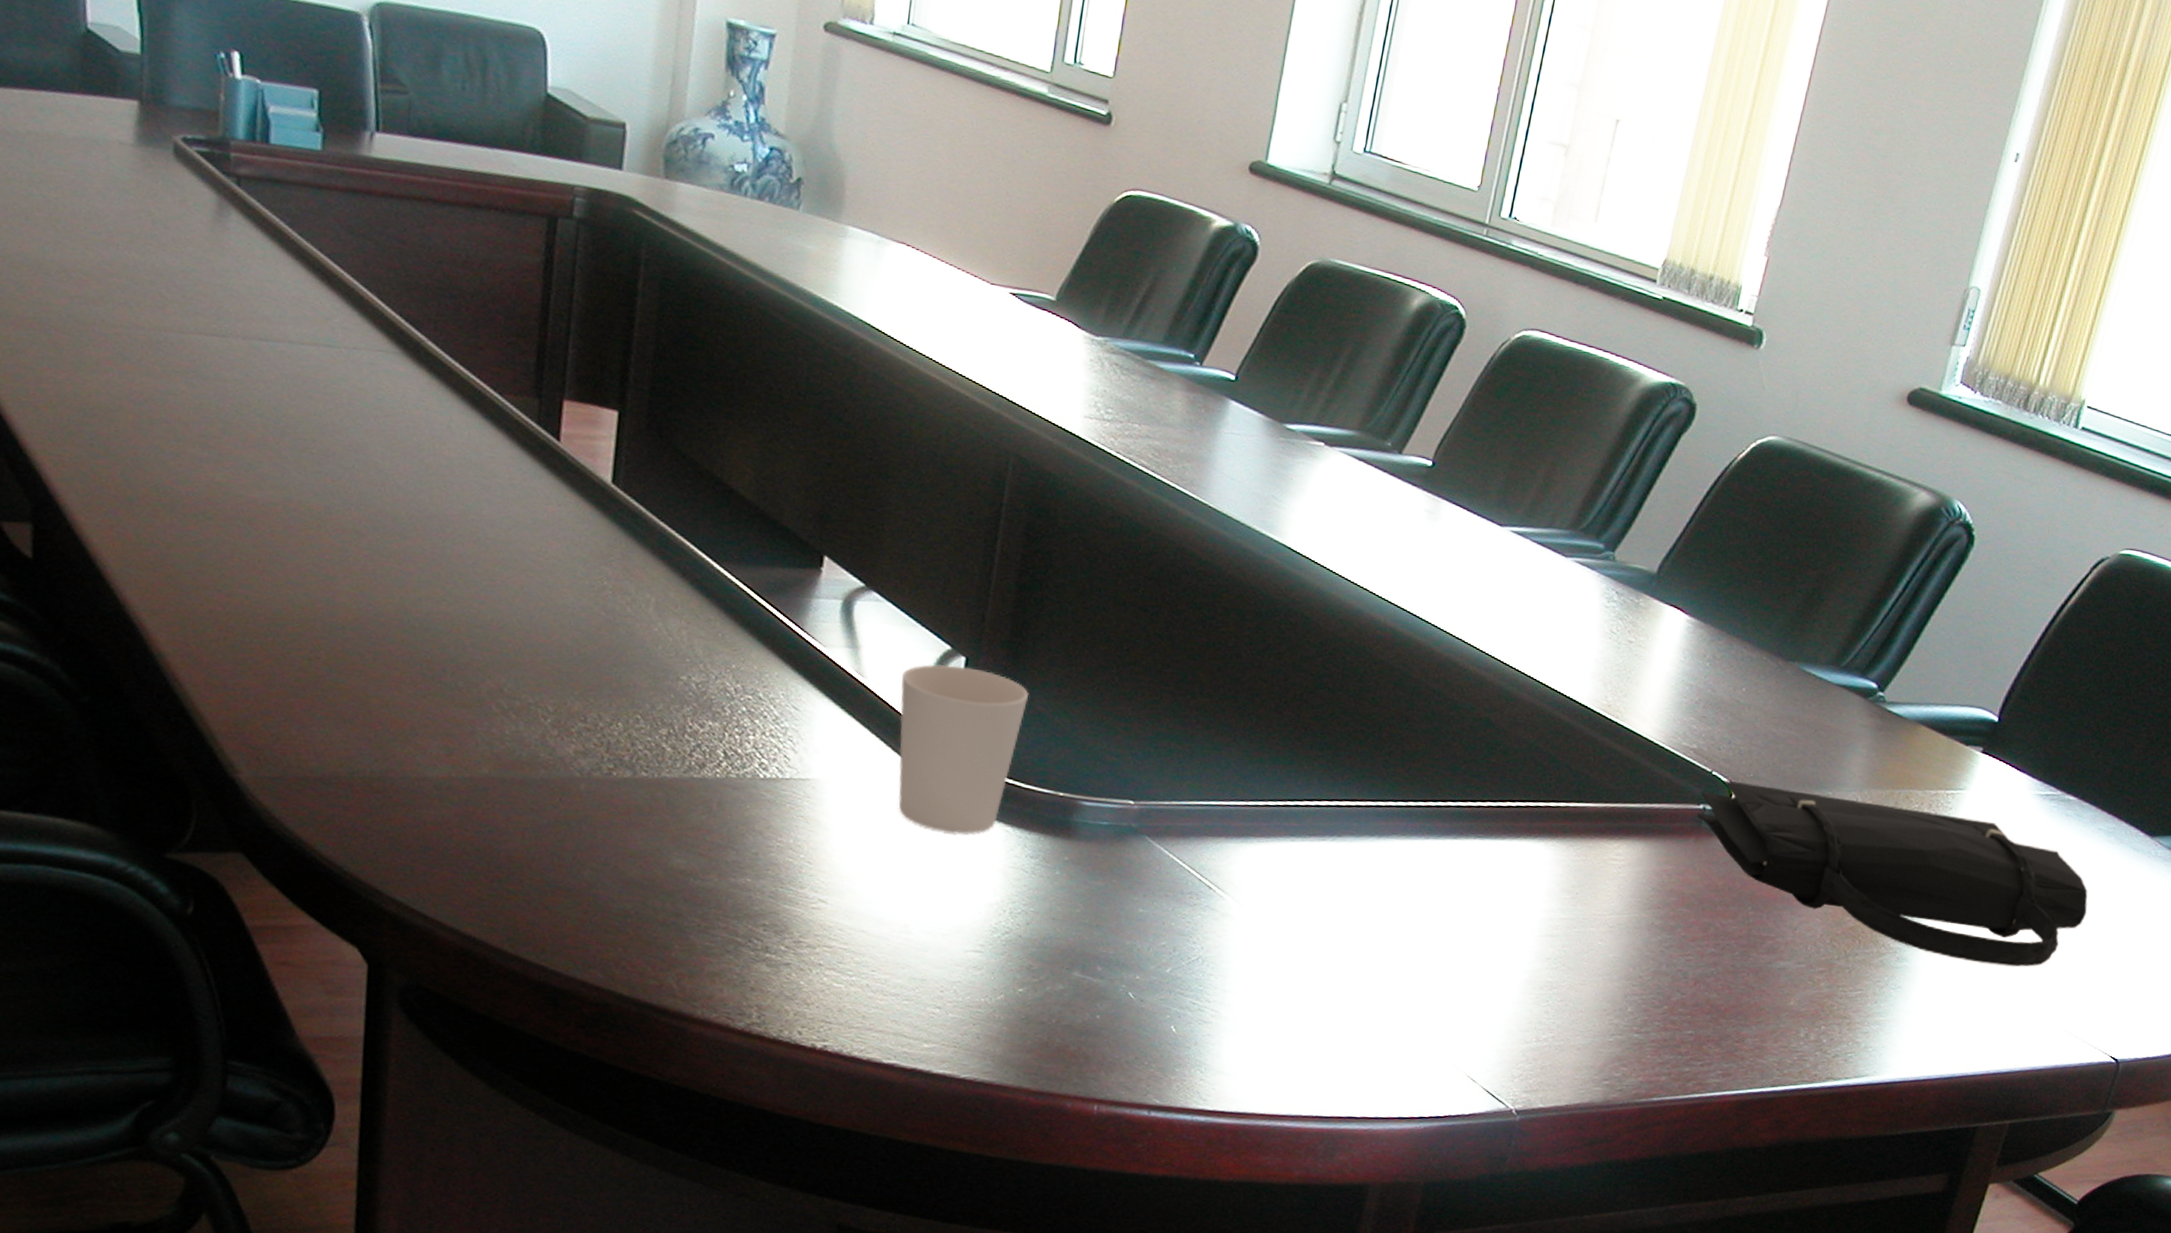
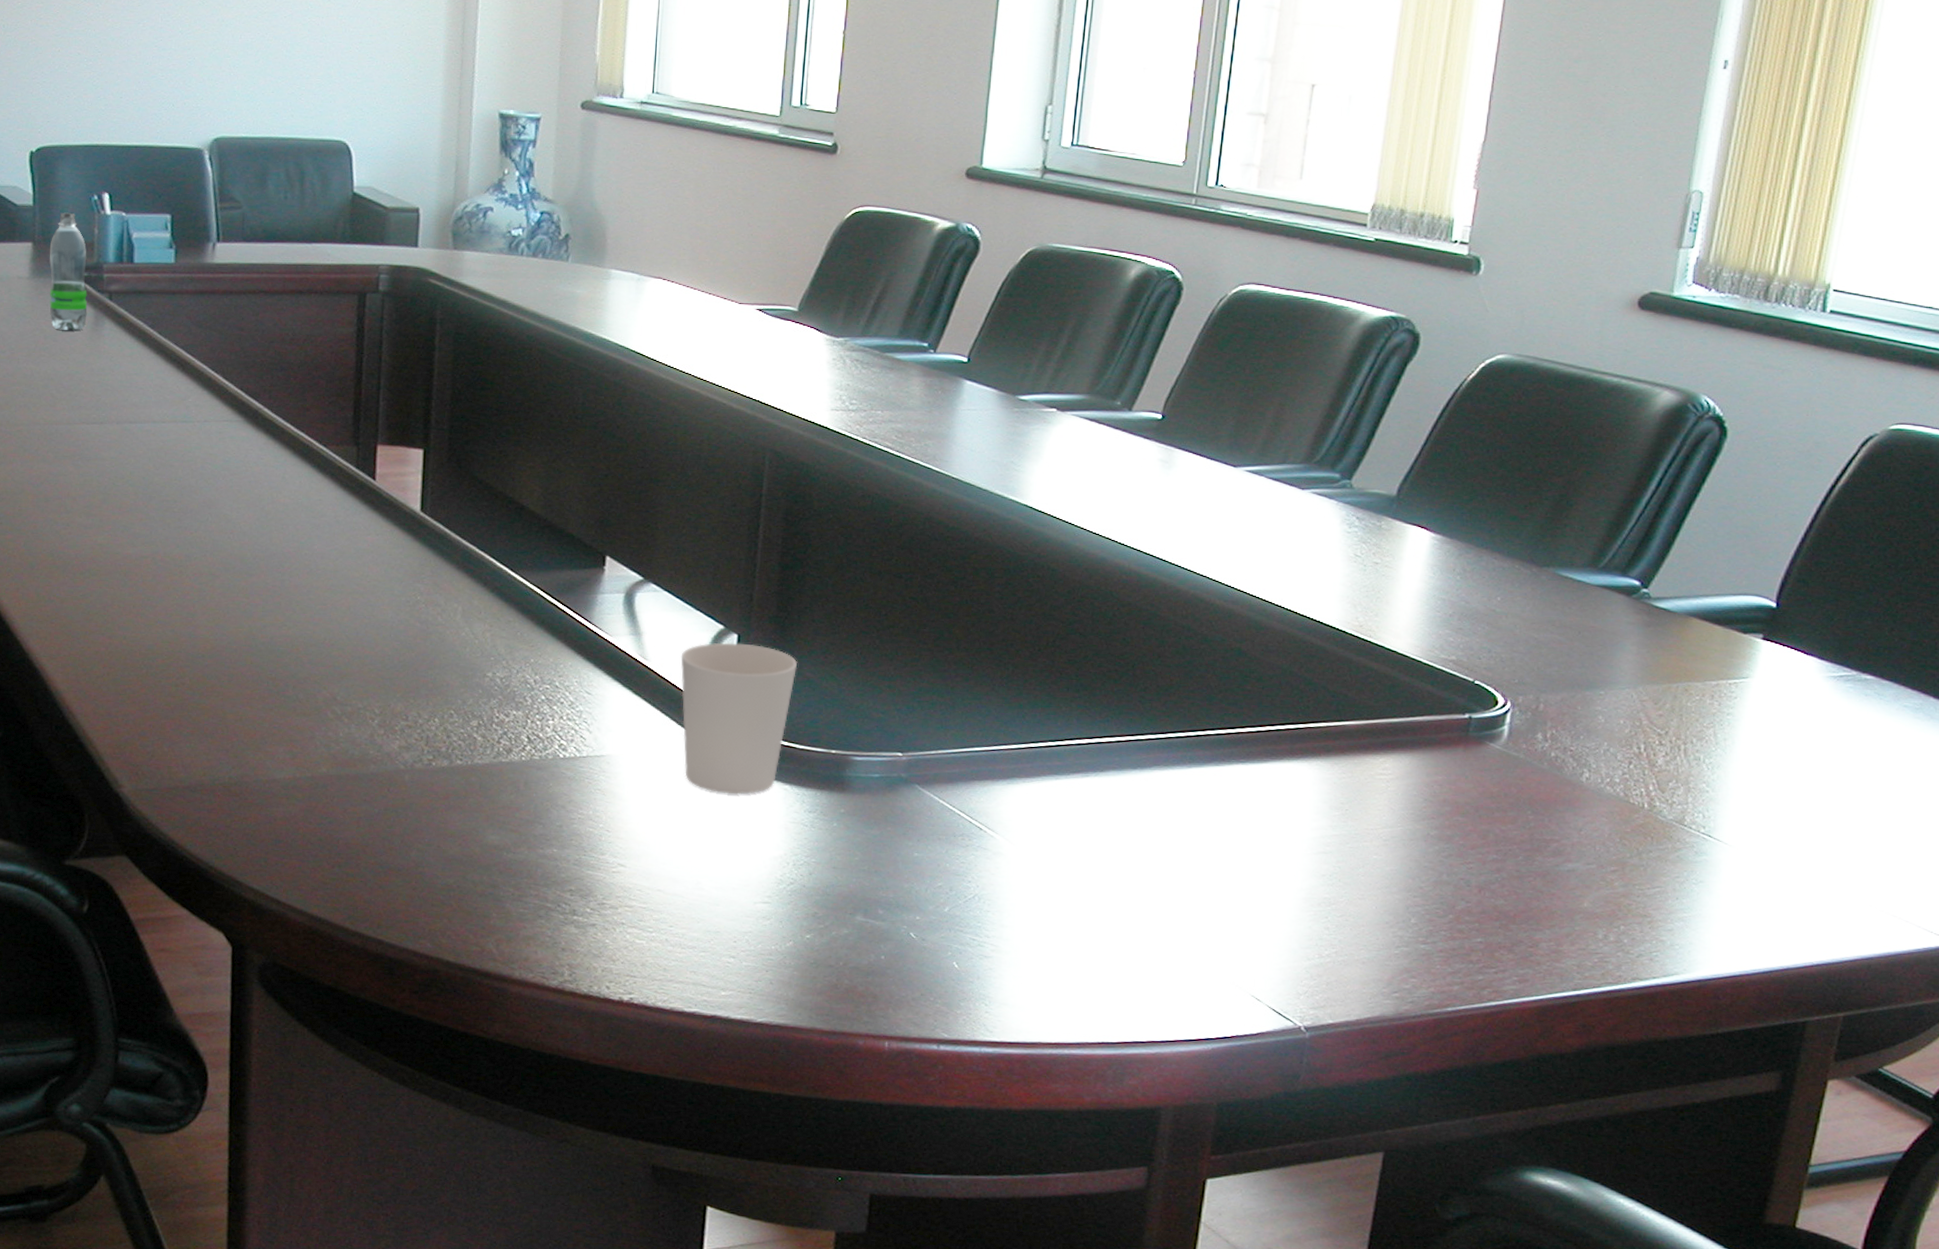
bottle: none [159,68,210,219] -> present [49,212,88,331]
handbag: present [1697,779,2088,967] -> none [1463,688,1902,854]

